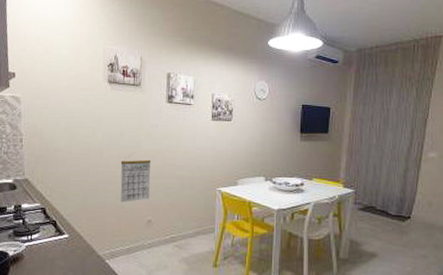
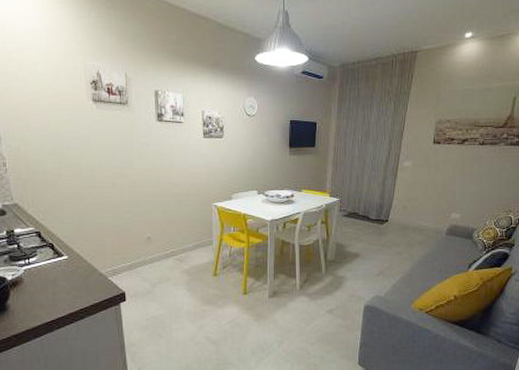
calendar: present [120,156,152,202] -> none [114,176,147,221]

